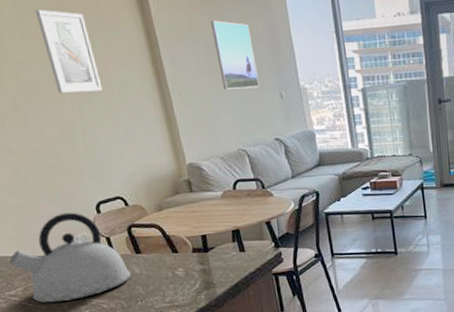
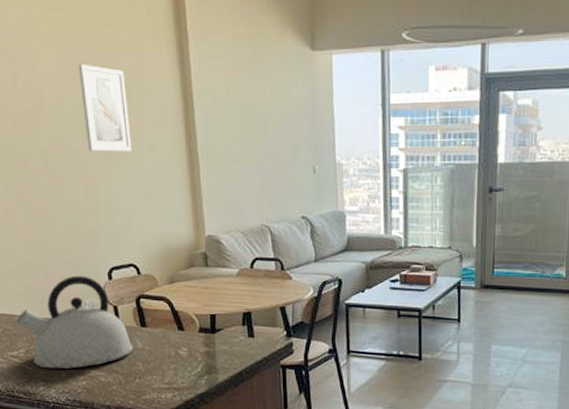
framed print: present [210,20,260,89] -> none [249,85,293,160]

